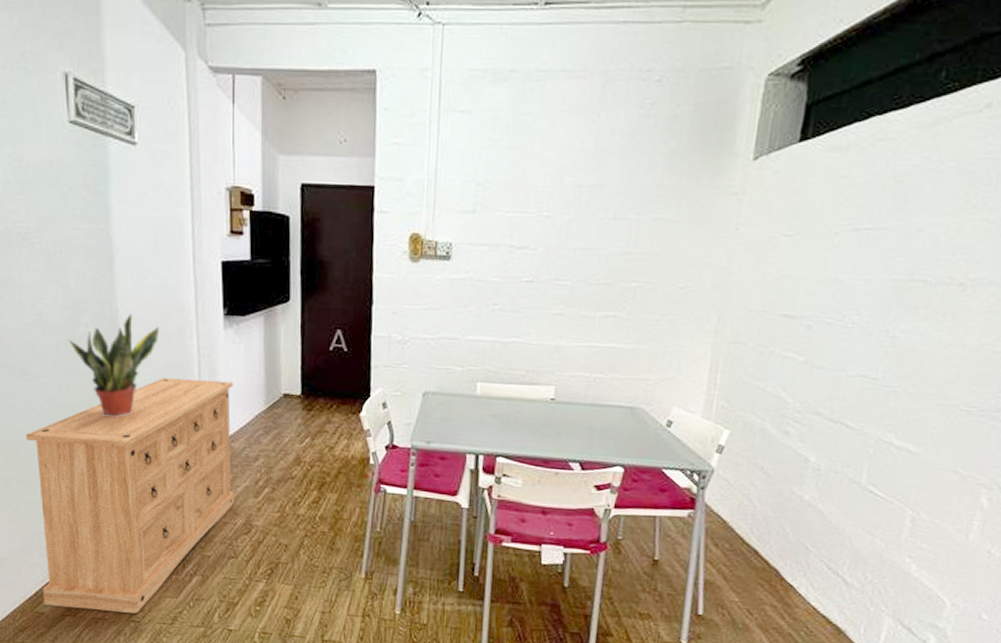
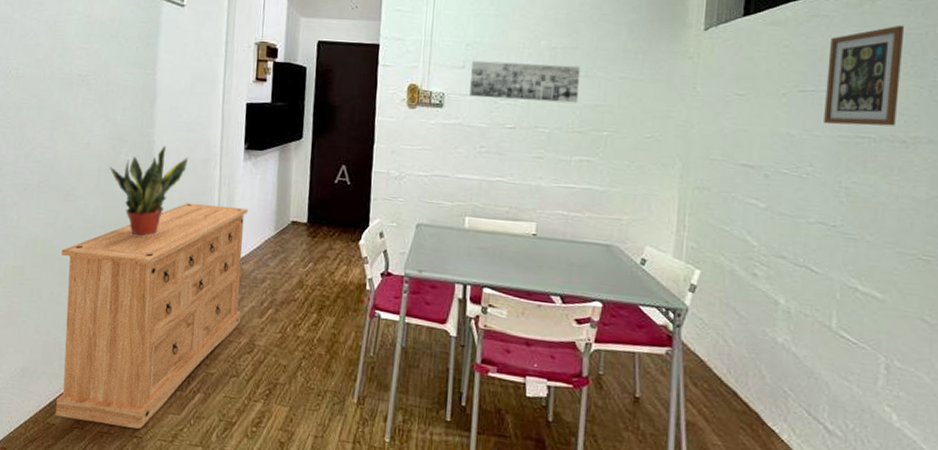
wall art: none [481,203,609,251] -> present [470,60,581,103]
picture frame: none [877,148,982,268] -> present [824,25,905,127]

